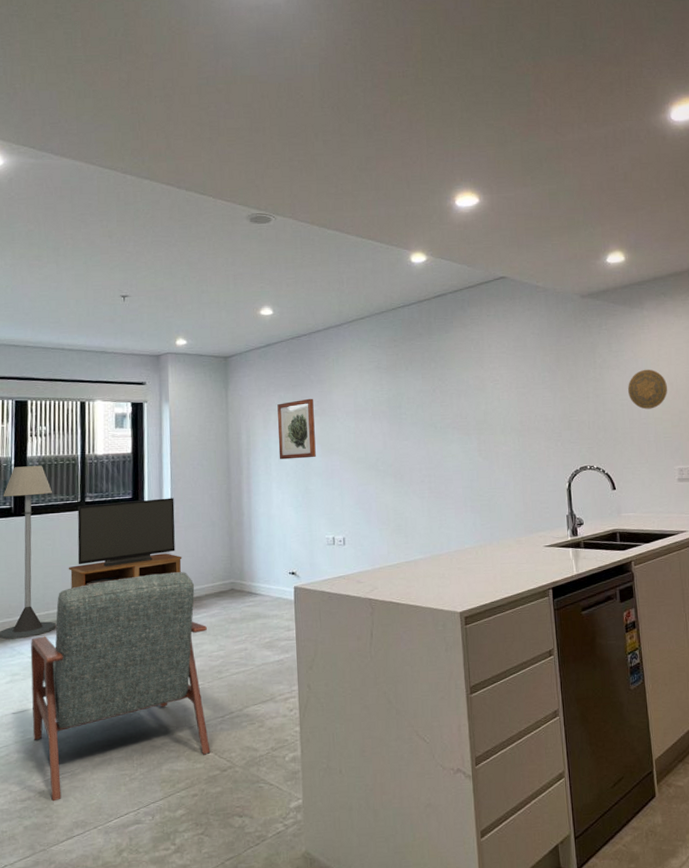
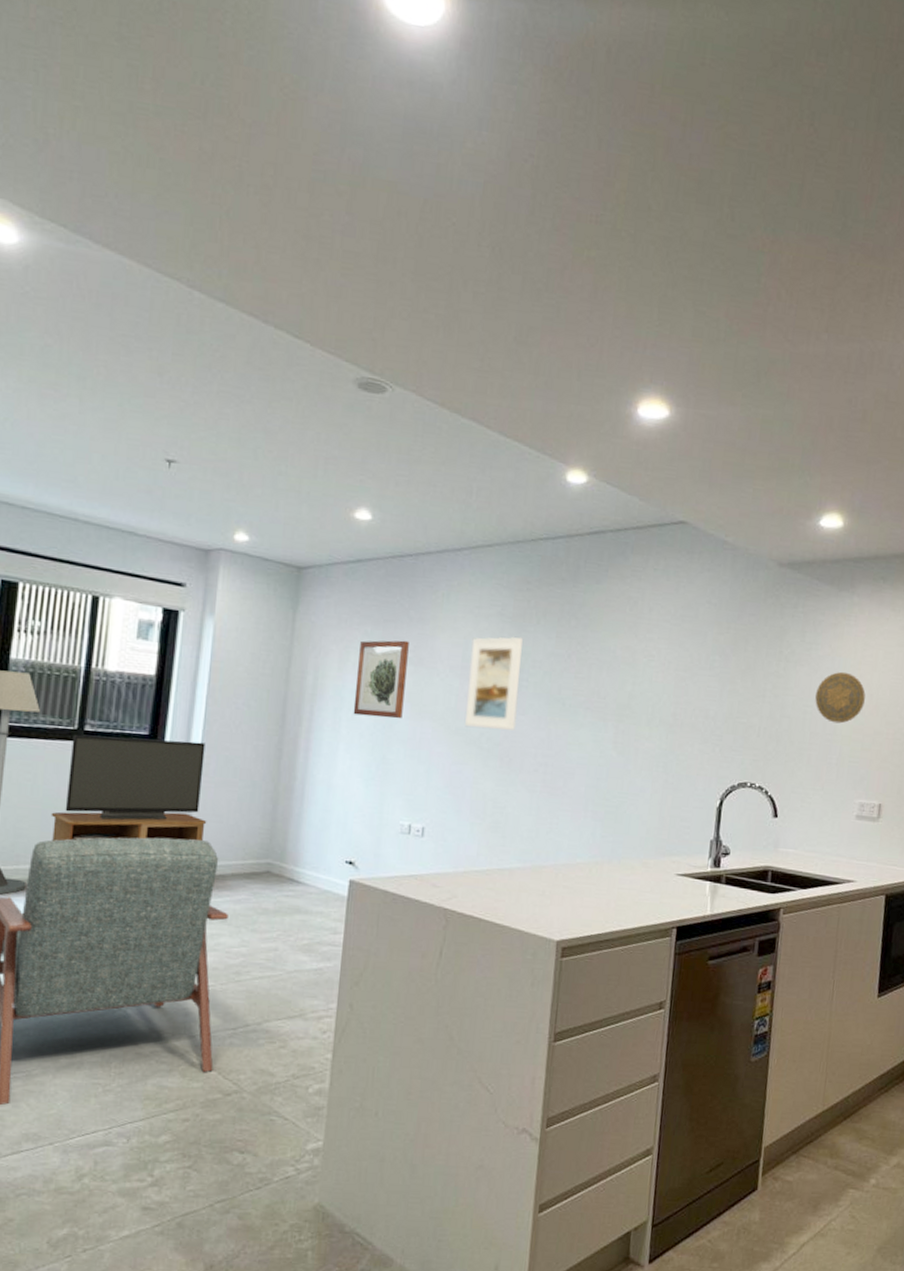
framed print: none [359,382,403,456] -> present [464,636,523,730]

